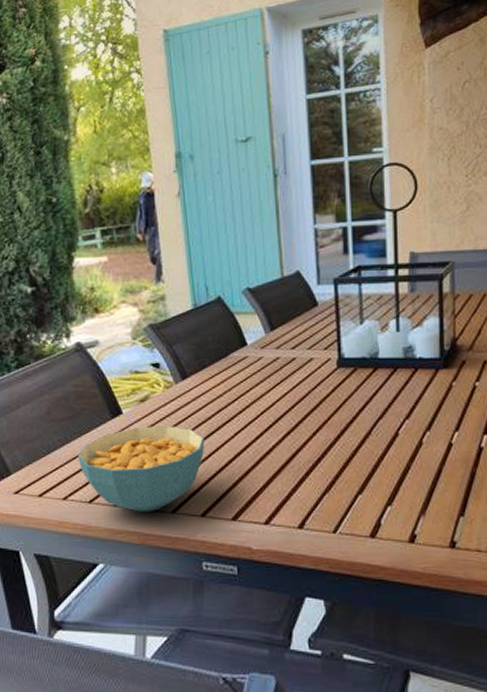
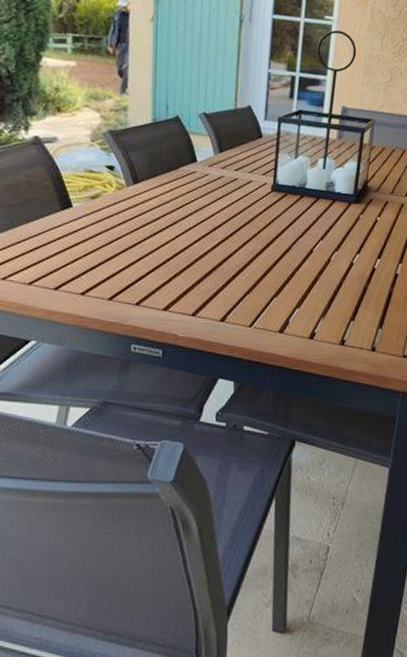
cereal bowl: present [78,425,204,513] -> none [22,220,148,298]

